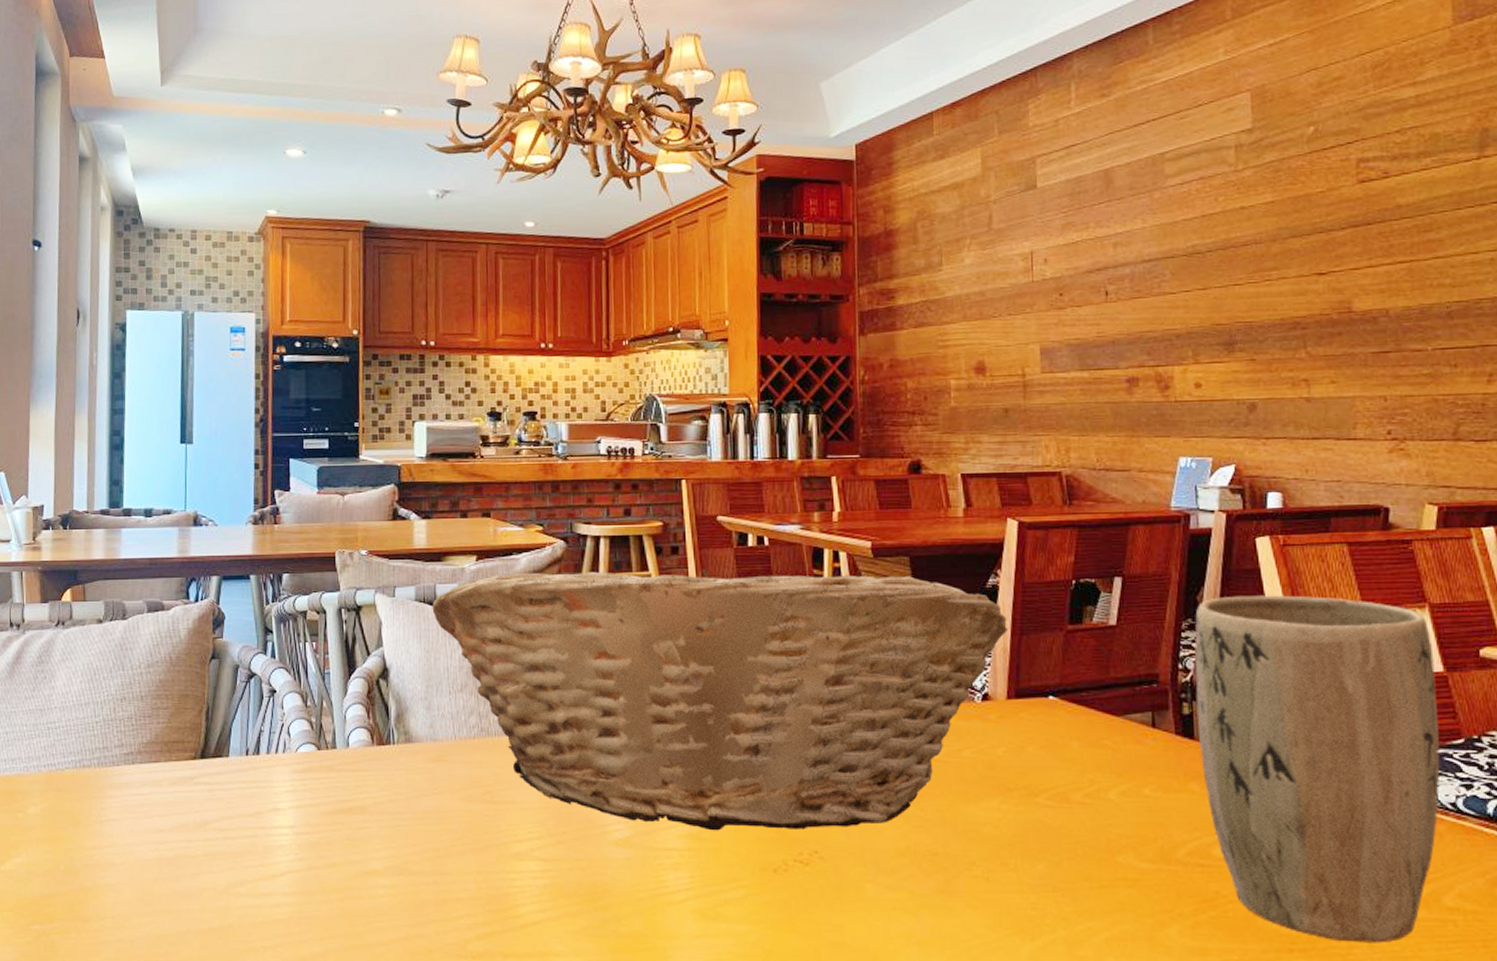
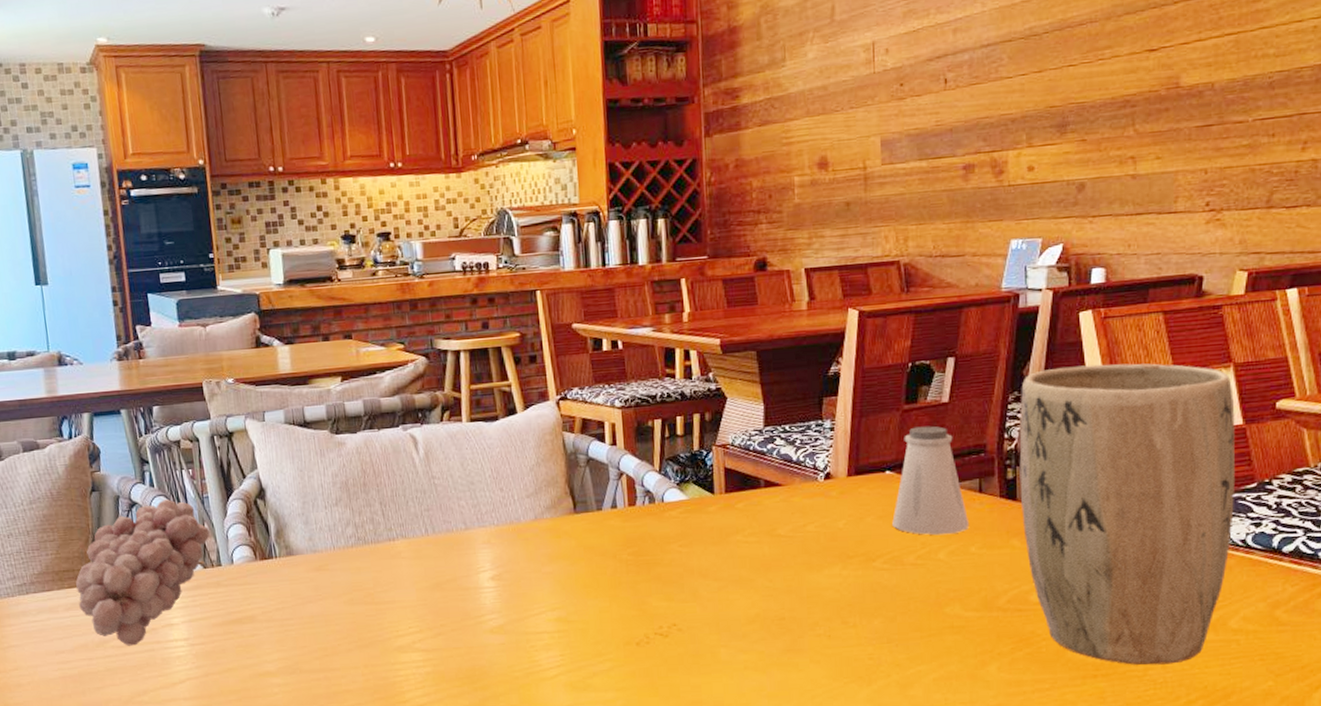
fruit: none [184,673,327,830] -> present [76,499,210,646]
fruit basket: present [432,568,1007,831] -> none [301,369,848,614]
saltshaker: none [1056,649,1143,772] -> present [892,426,970,536]

